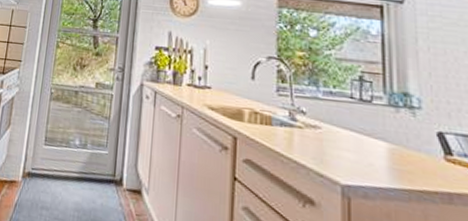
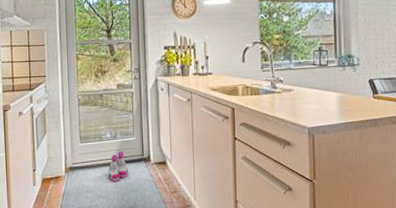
boots: none [69,165,94,204] -> present [108,152,128,182]

